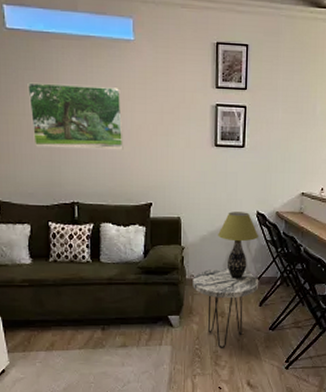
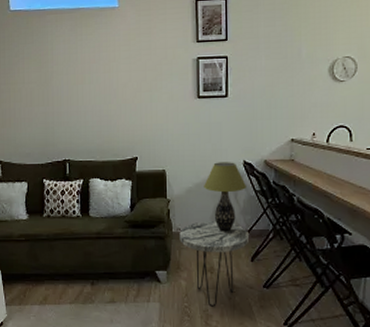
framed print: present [27,82,123,150] -> none [27,51,110,111]

